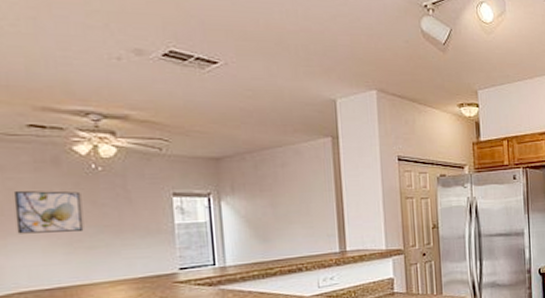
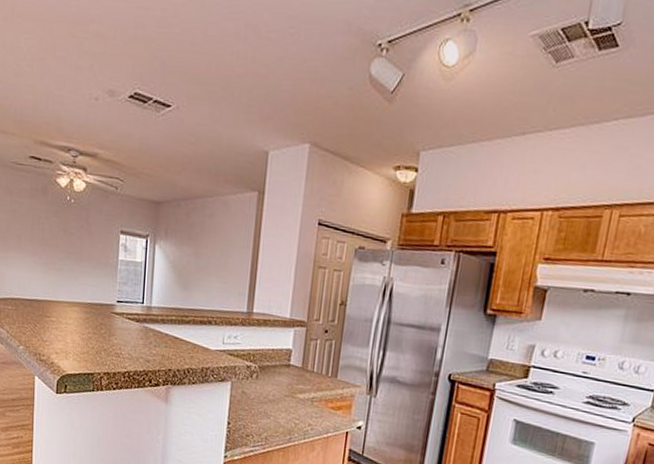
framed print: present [13,191,84,234] -> none [15,213,58,254]

